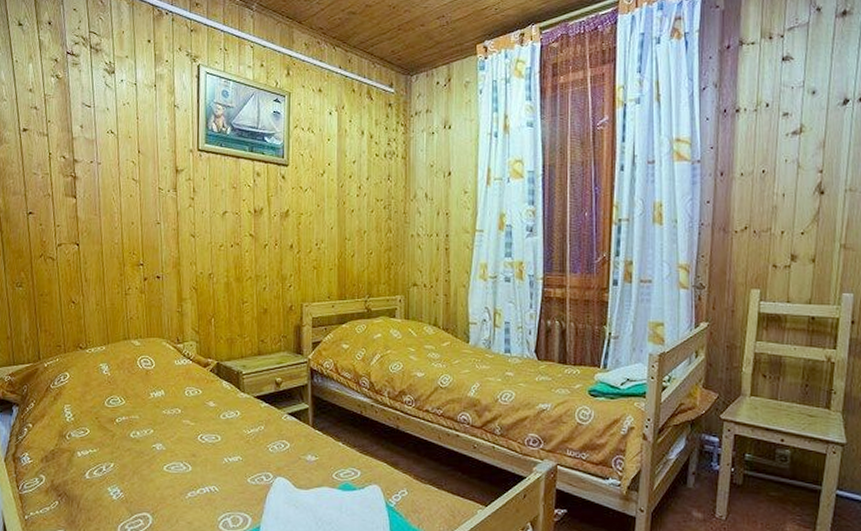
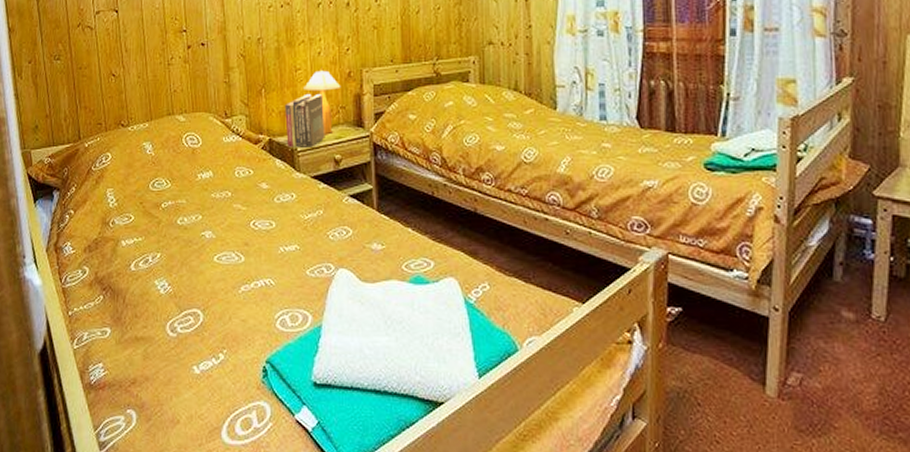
books: none [232,323,268,372] -> present [285,93,325,149]
table lamp: none [250,300,283,359] -> present [304,66,341,134]

